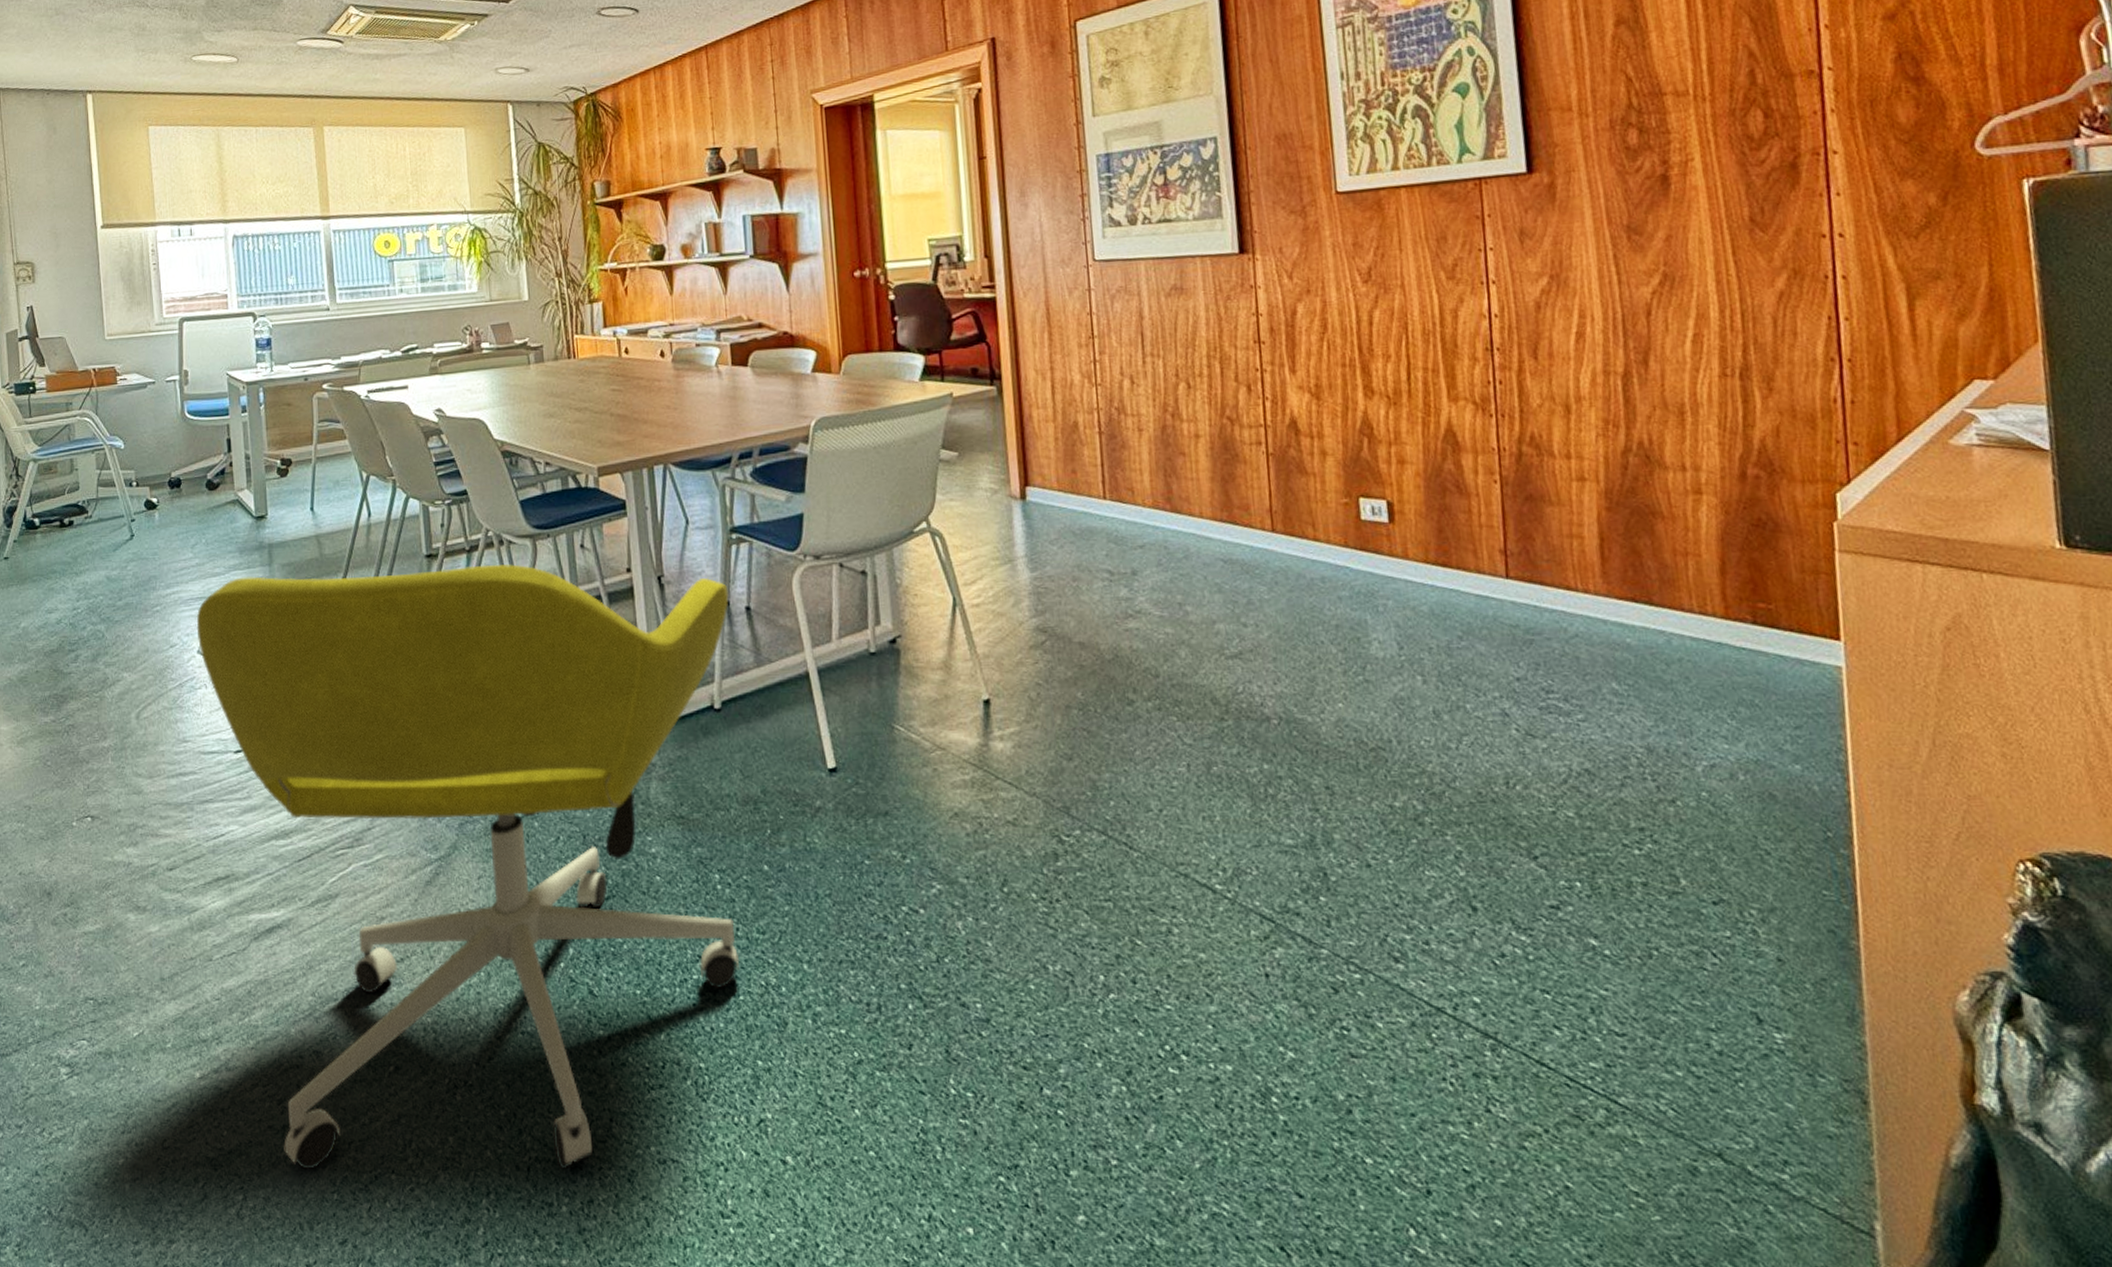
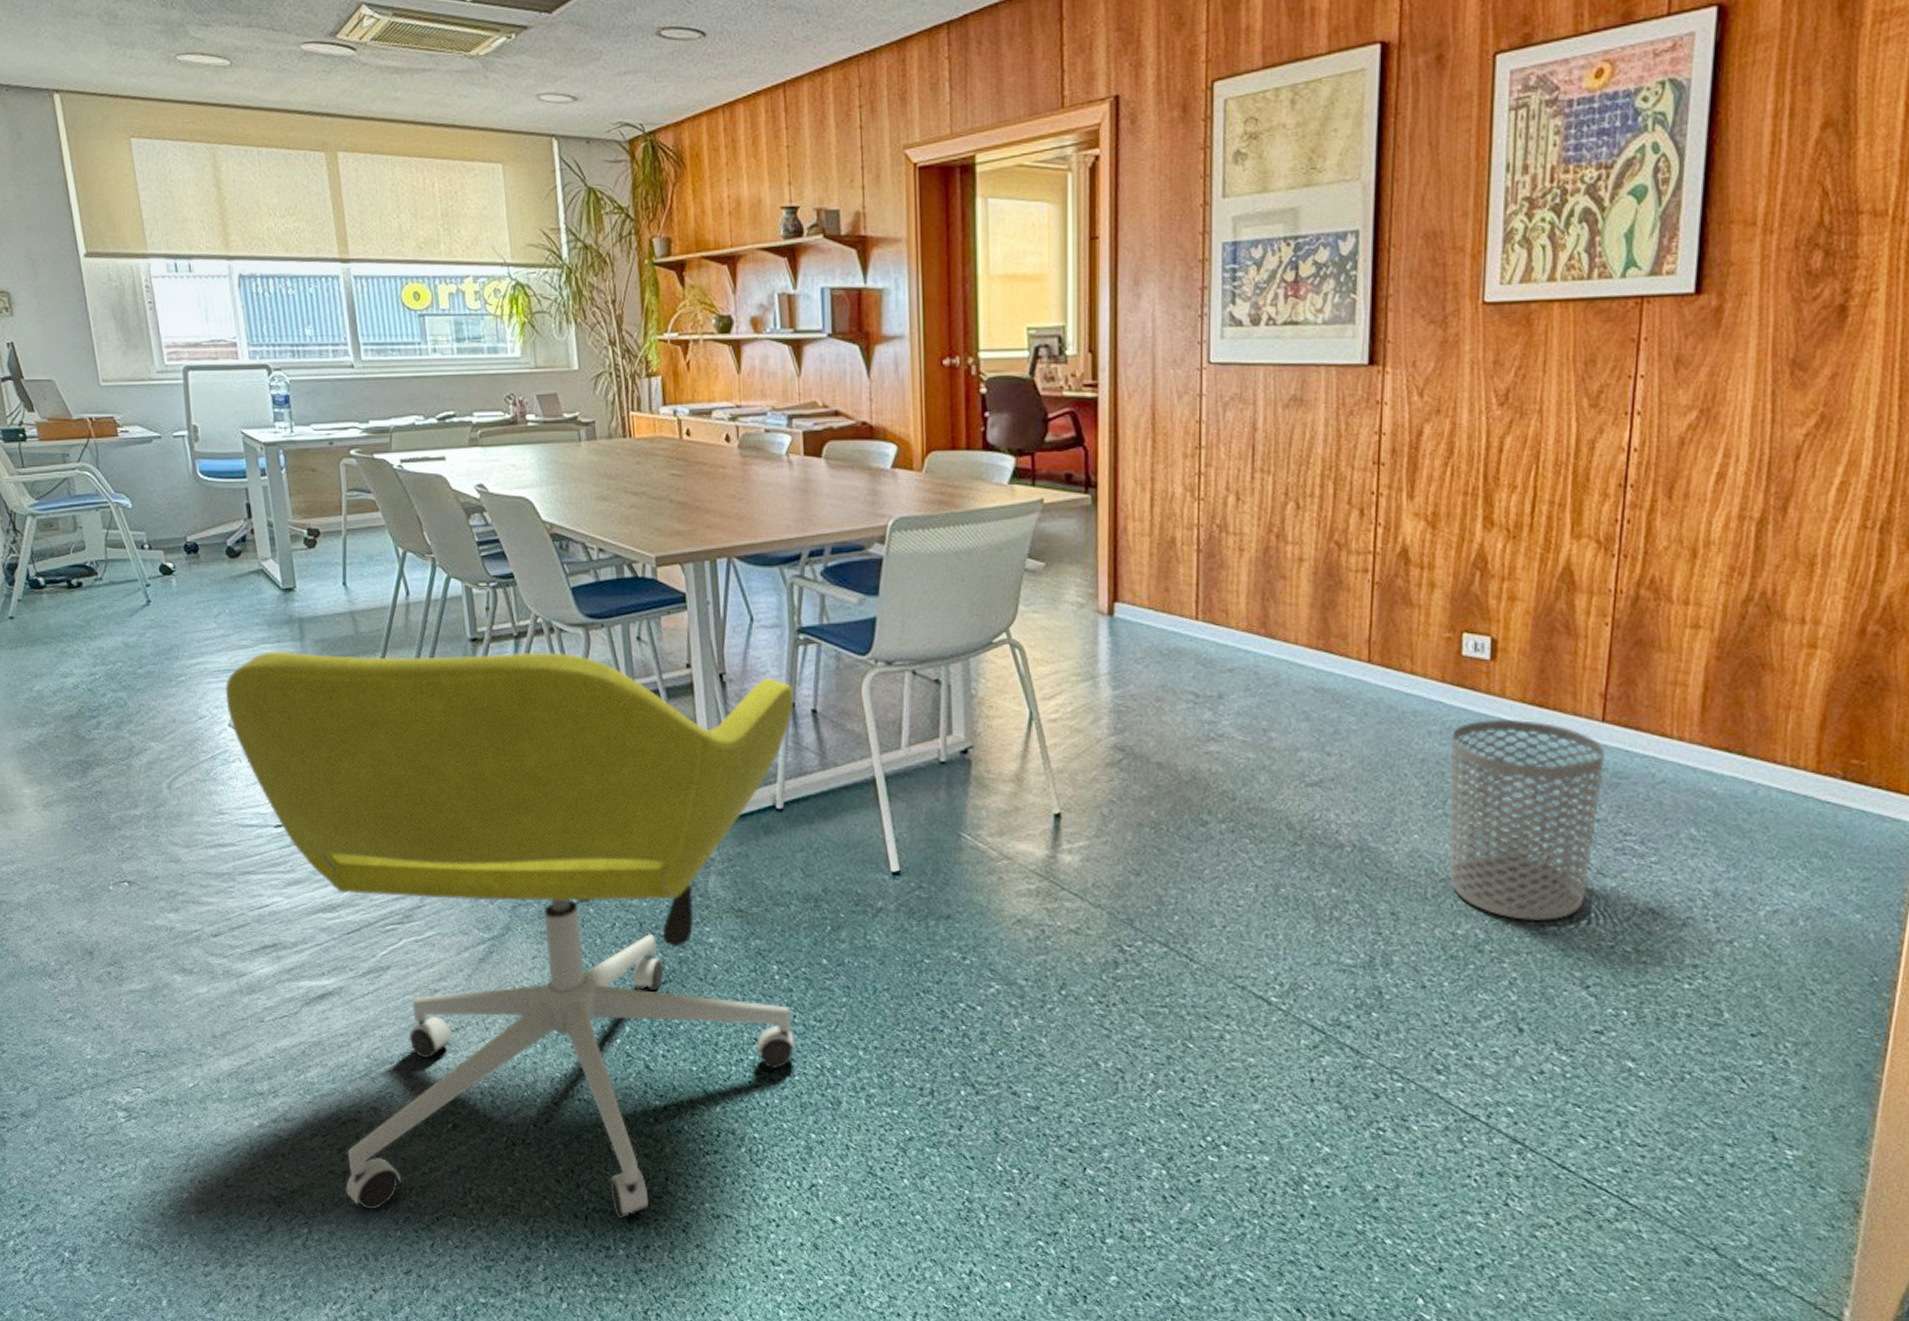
waste bin: none [1361,580,1518,790] -> present [1449,718,1604,922]

